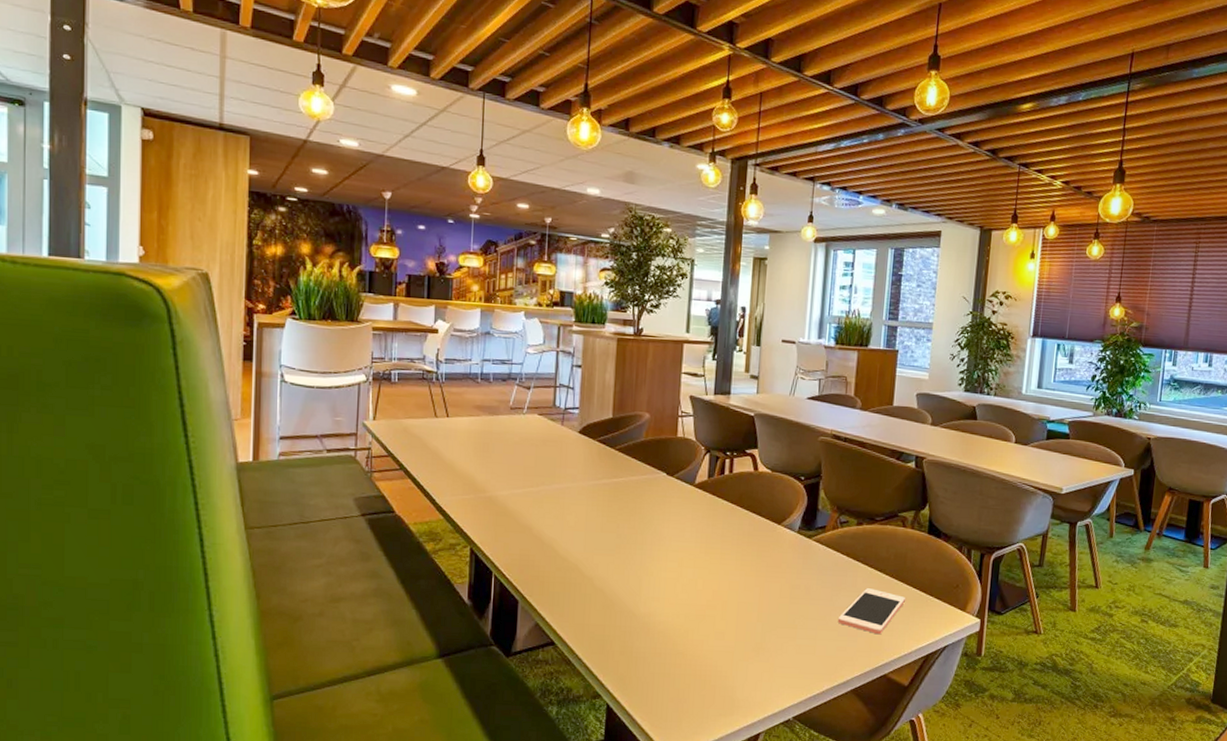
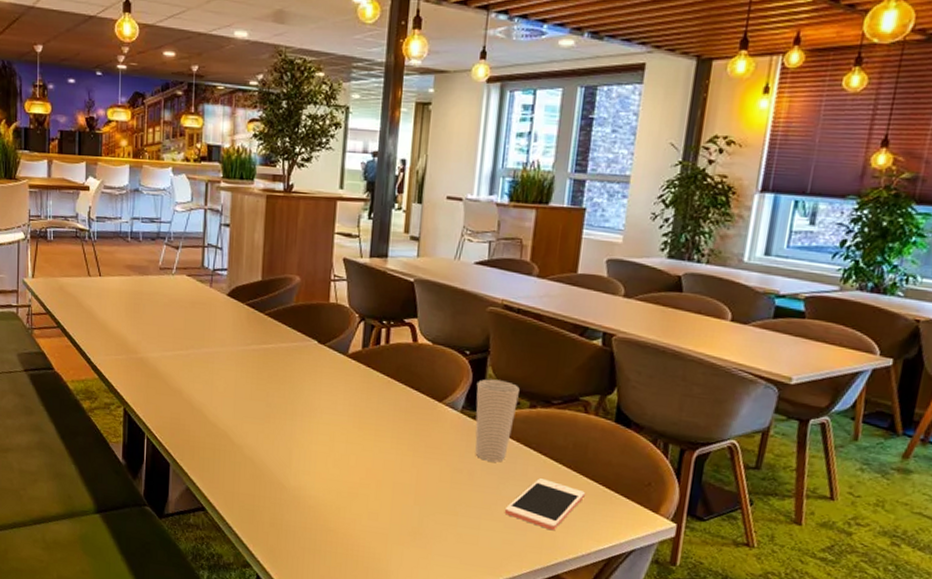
cup: none [810,501,848,576] -> present [475,379,520,462]

